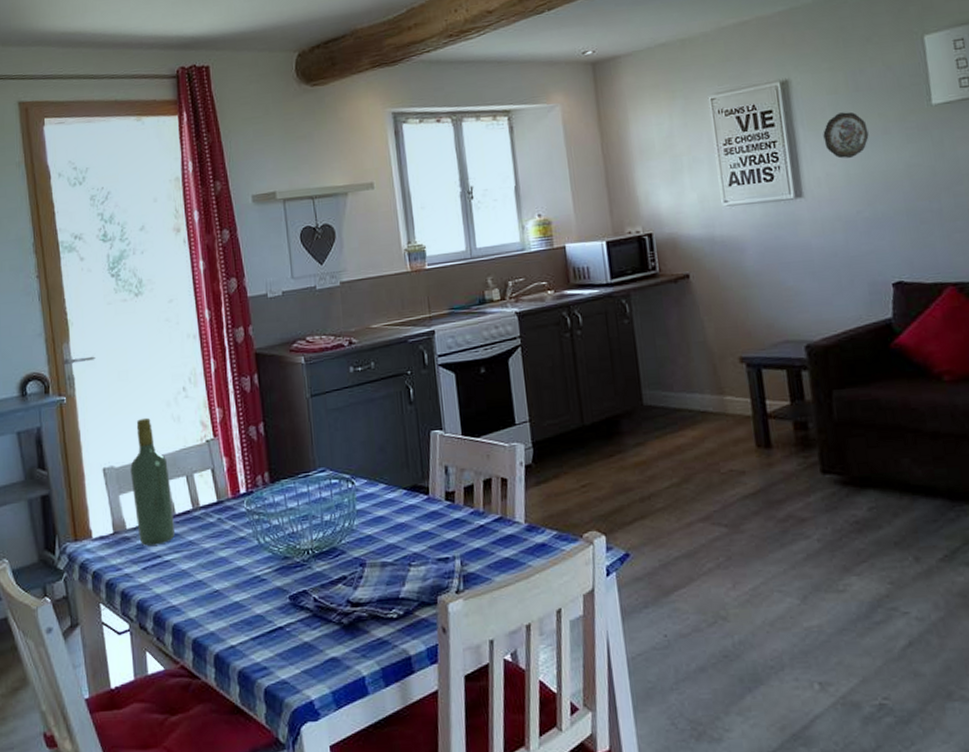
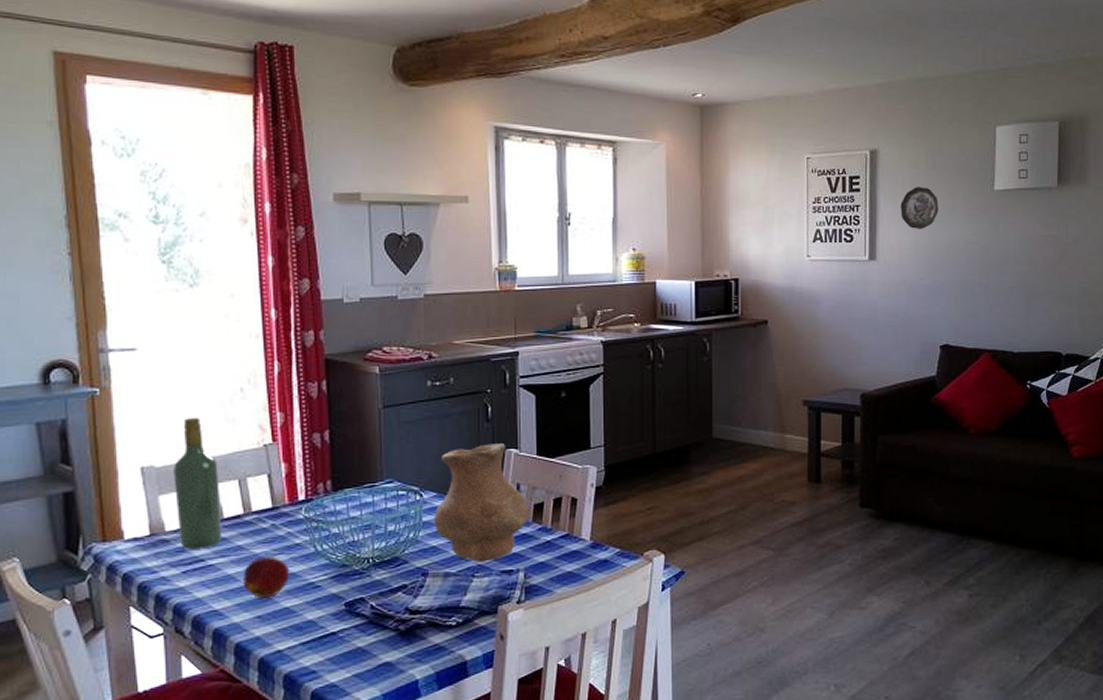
apple: none [195,550,238,594] -> present [242,556,290,600]
vase: none [367,425,461,551] -> present [434,443,530,562]

